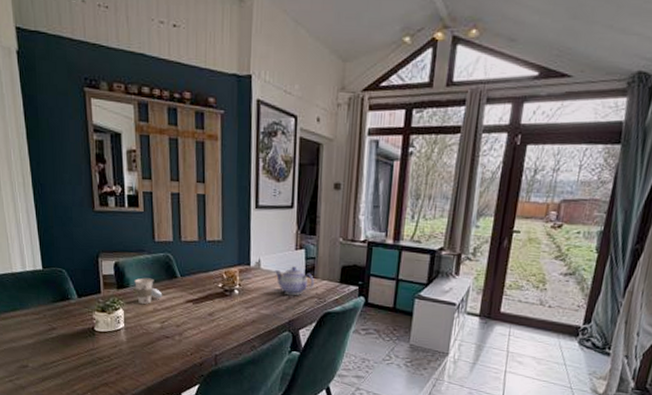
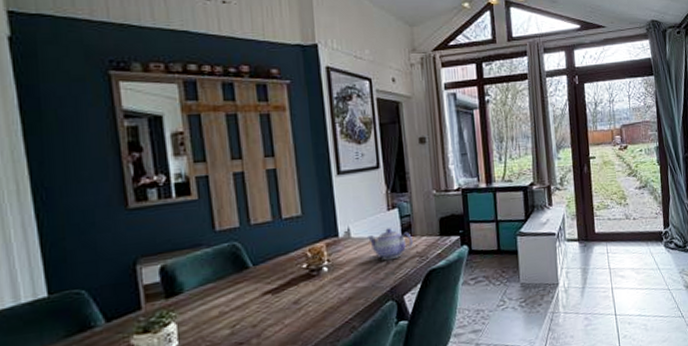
cup: present [133,277,163,305] -> none [188,275,231,311]

